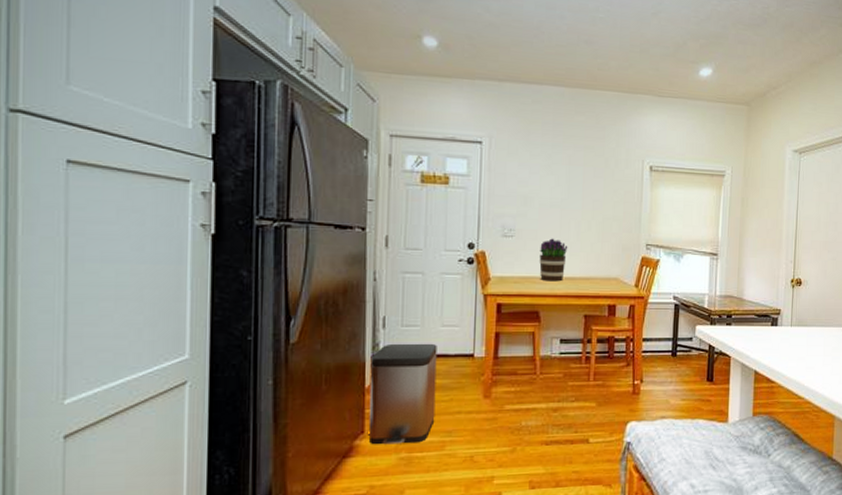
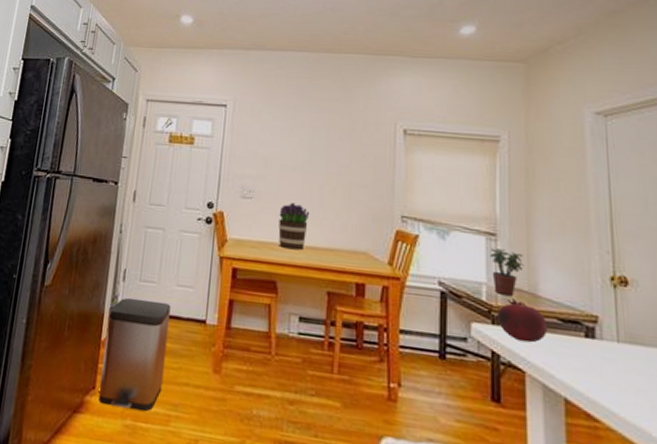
potted plant: none [712,266,736,302] -> present [490,248,524,297]
fruit: none [714,304,748,335] -> present [496,298,548,344]

